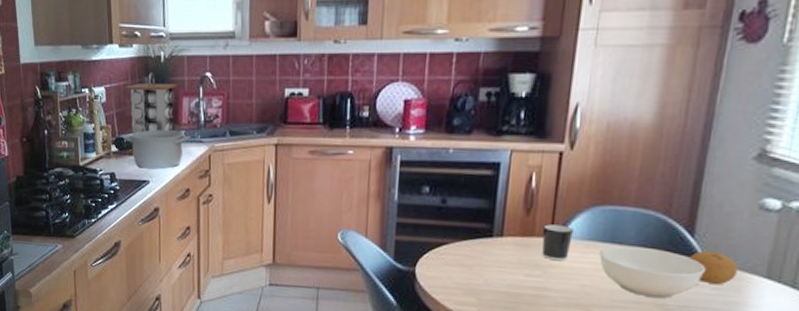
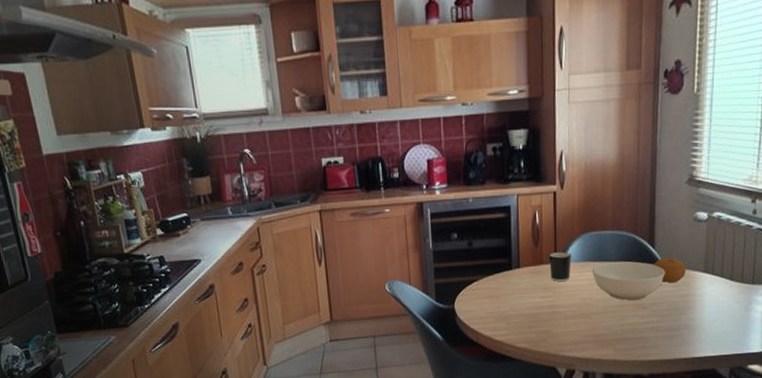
cooking pot: present [123,129,192,170] -> none [168,207,238,248]
spice rack: present [125,72,177,156] -> none [163,153,221,237]

